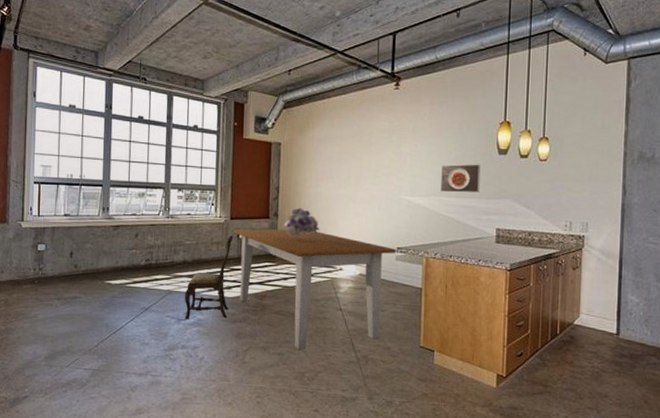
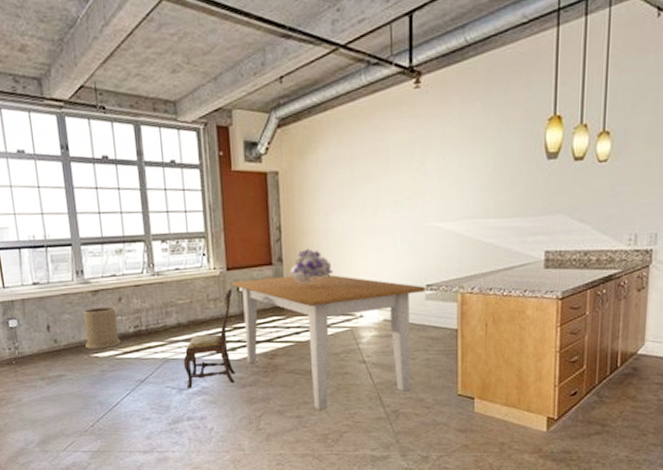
trash can: none [101,240,132,277] -> present [83,306,121,349]
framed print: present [441,164,481,193] -> none [476,174,525,213]

